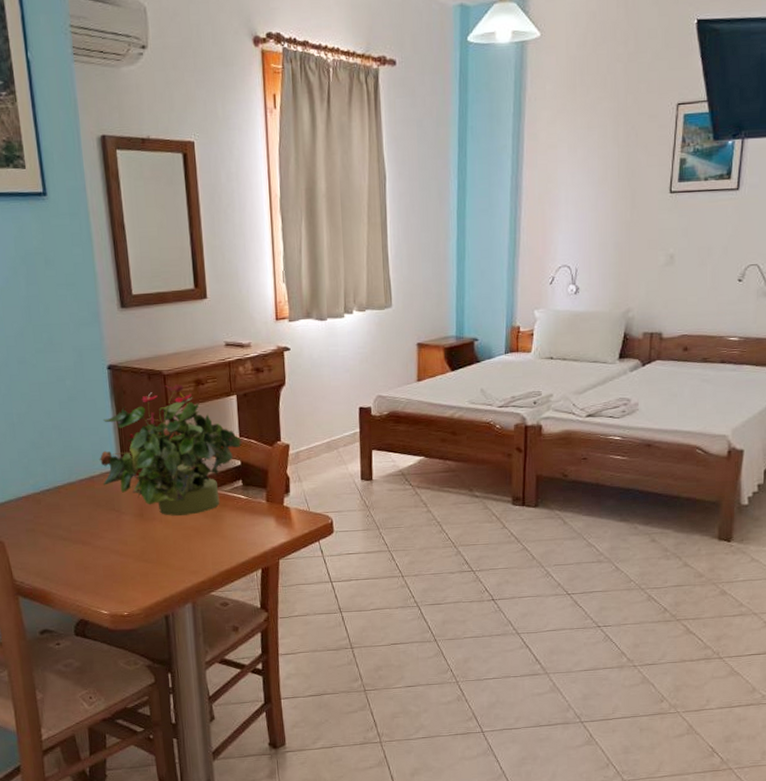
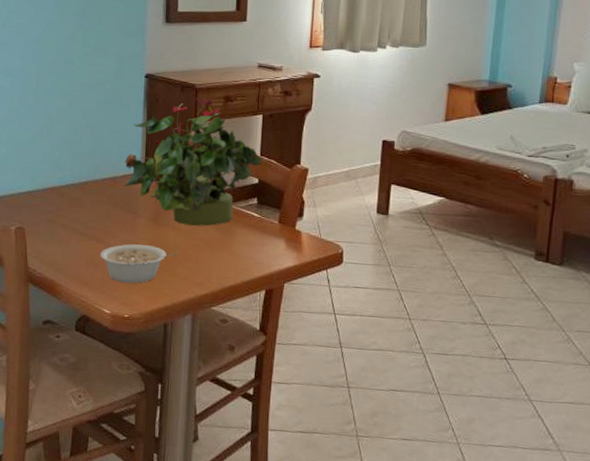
legume: none [89,541,170,582] -> present [100,244,179,284]

